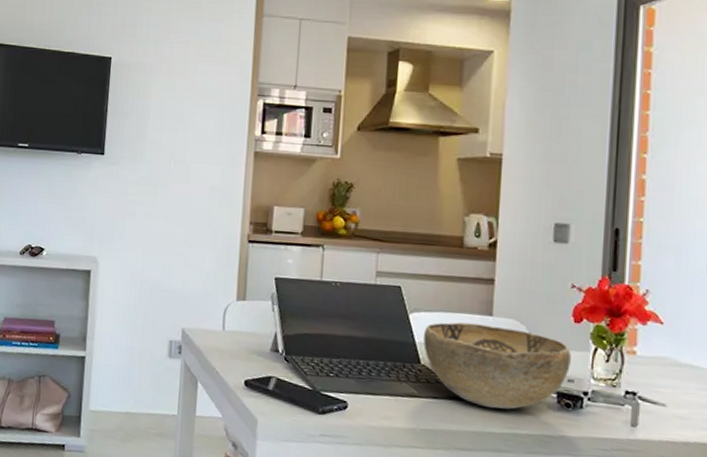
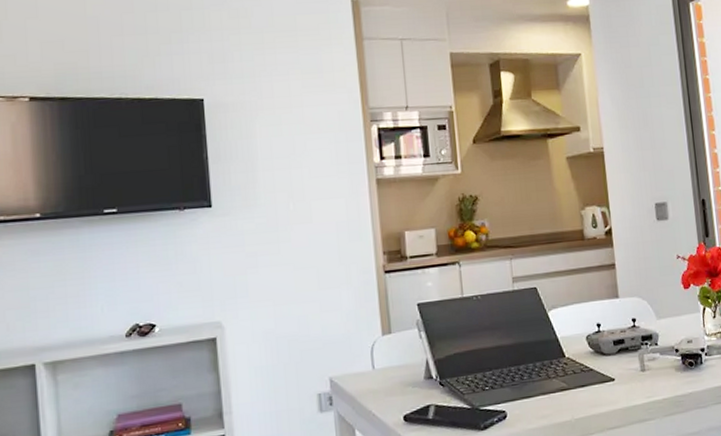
decorative bowl: present [423,322,571,410] -> none [564,305,688,384]

